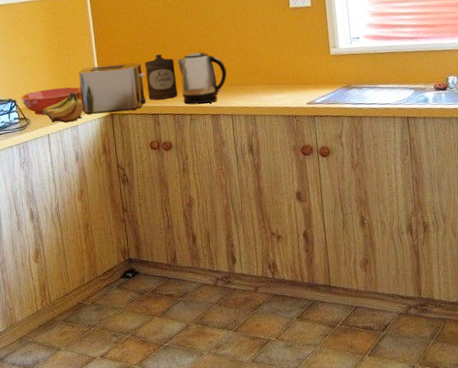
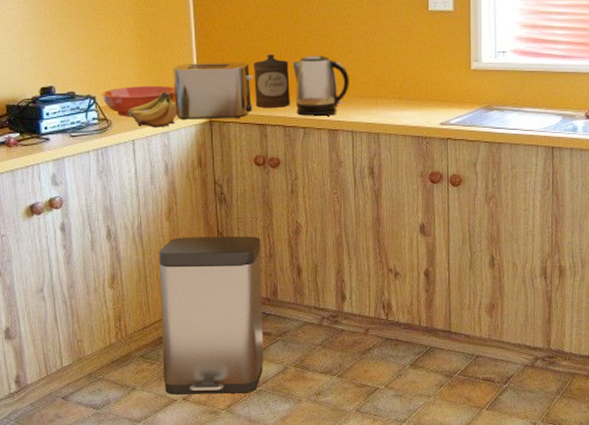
pedal bin: none [73,210,169,353] -> present [158,236,264,395]

